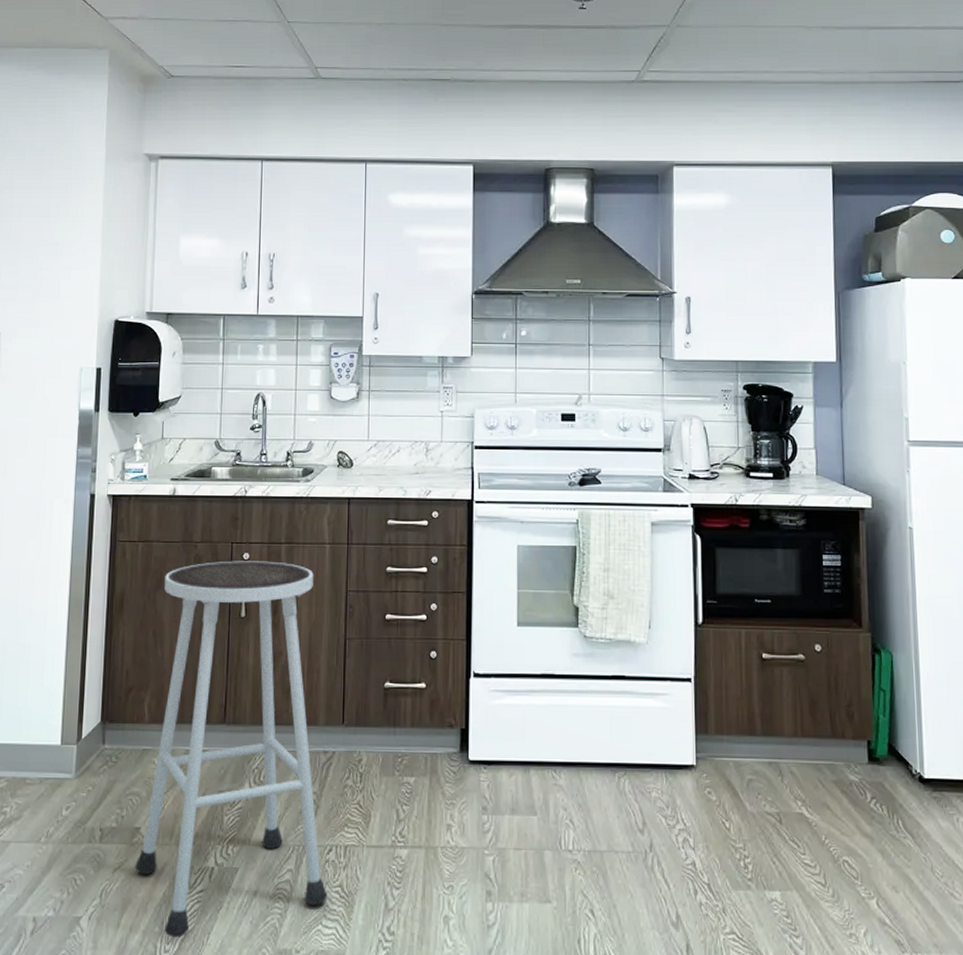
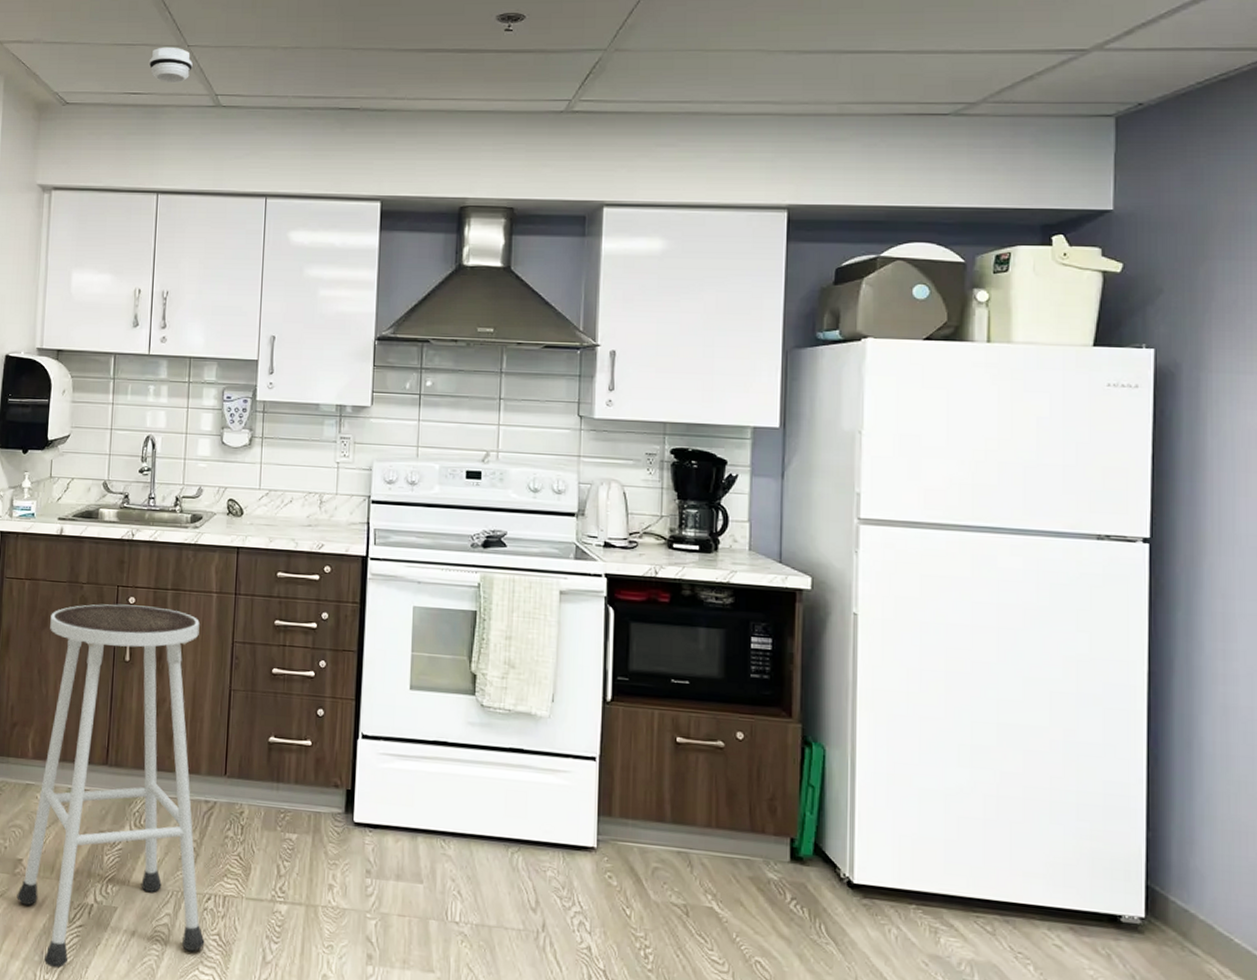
smoke detector: none [250,23,293,57] -> present [148,47,193,84]

